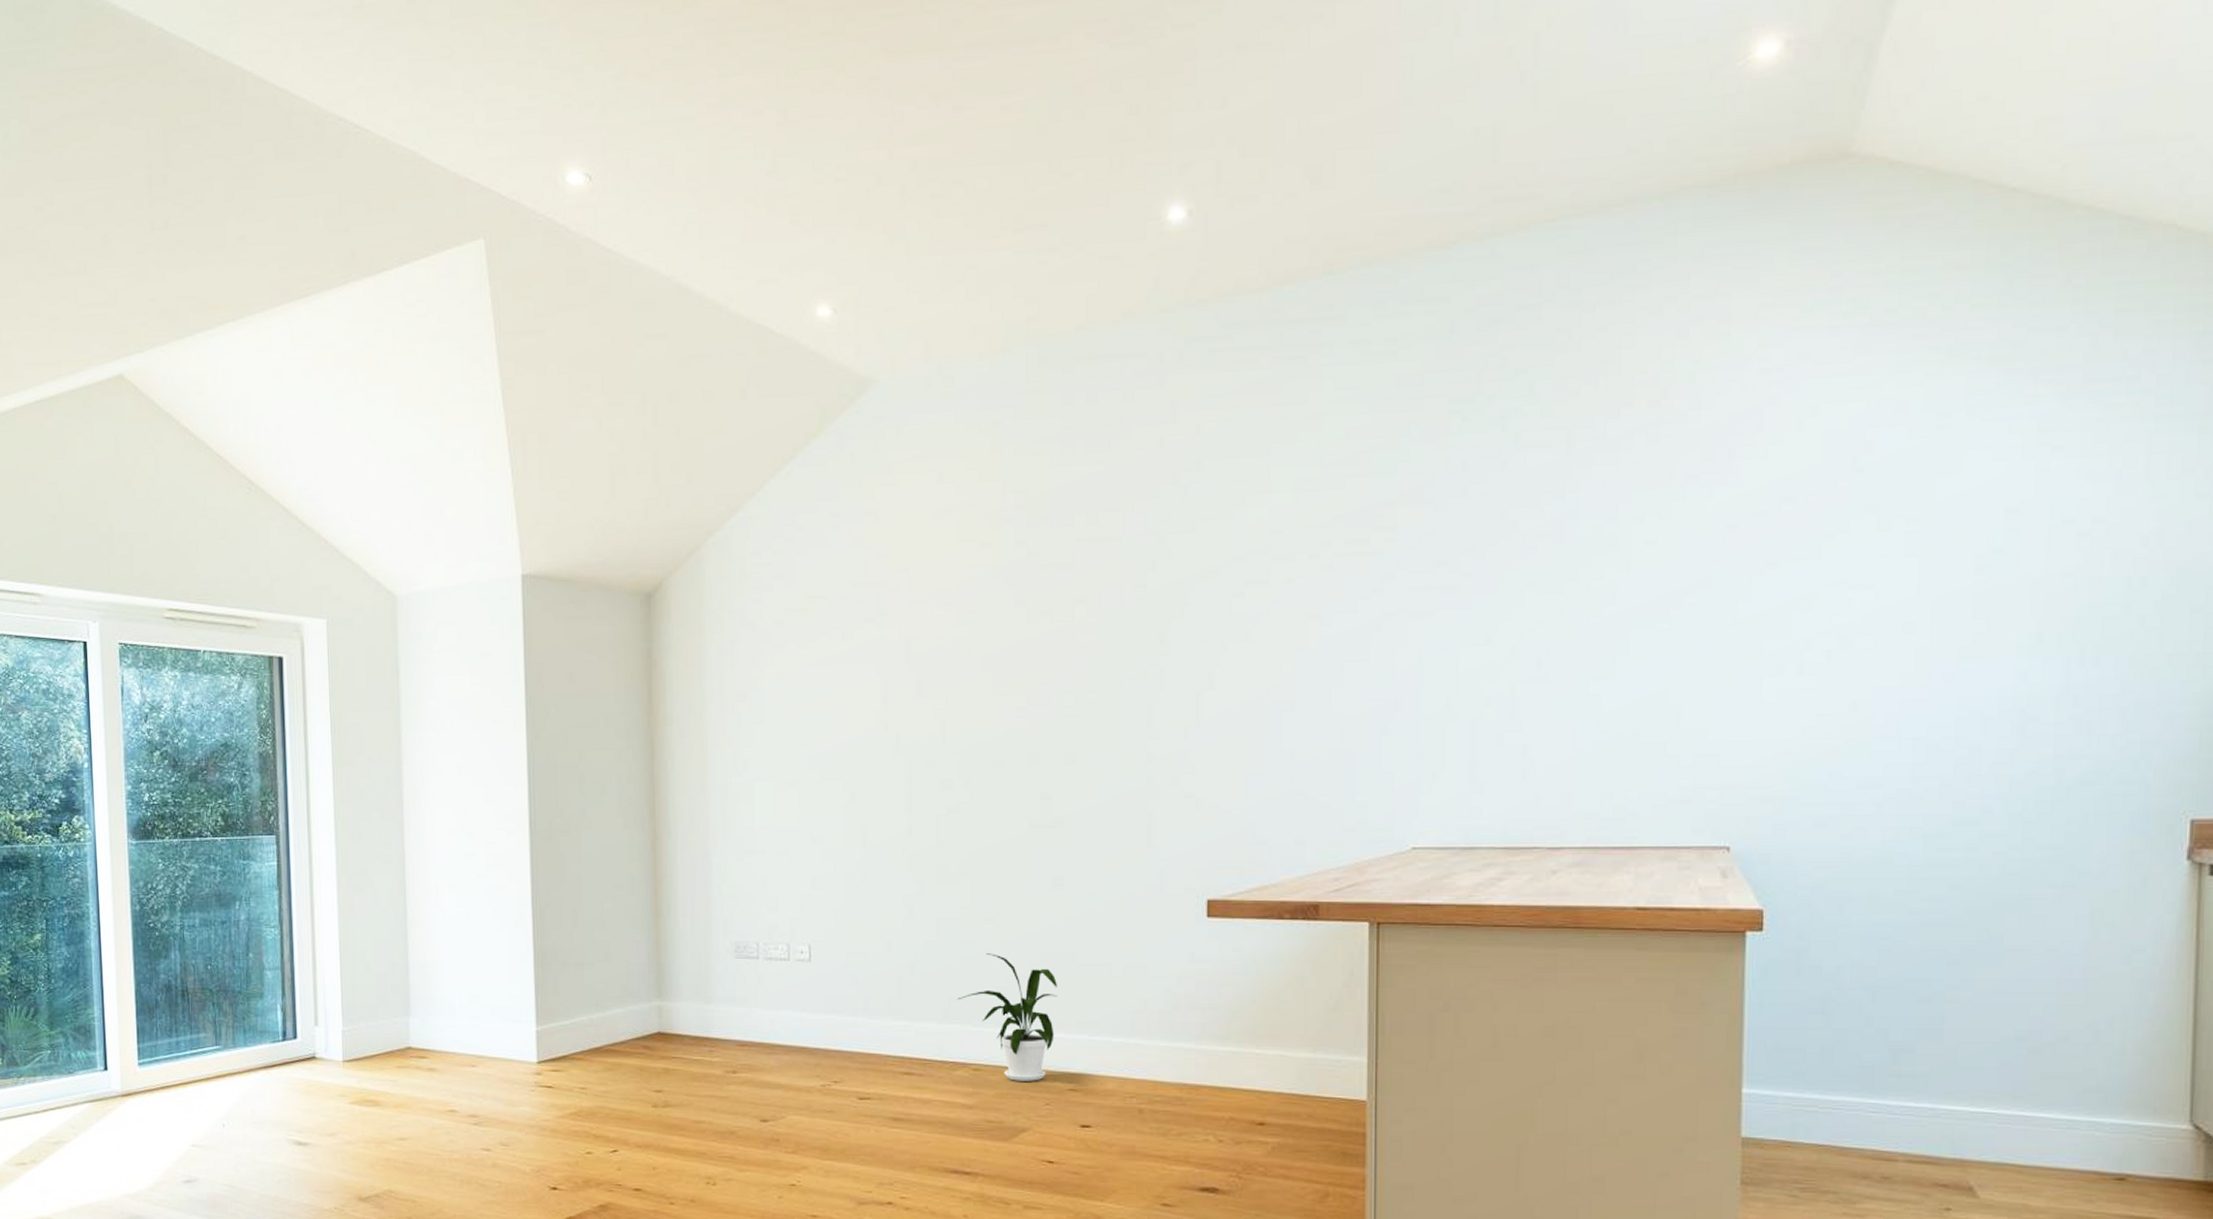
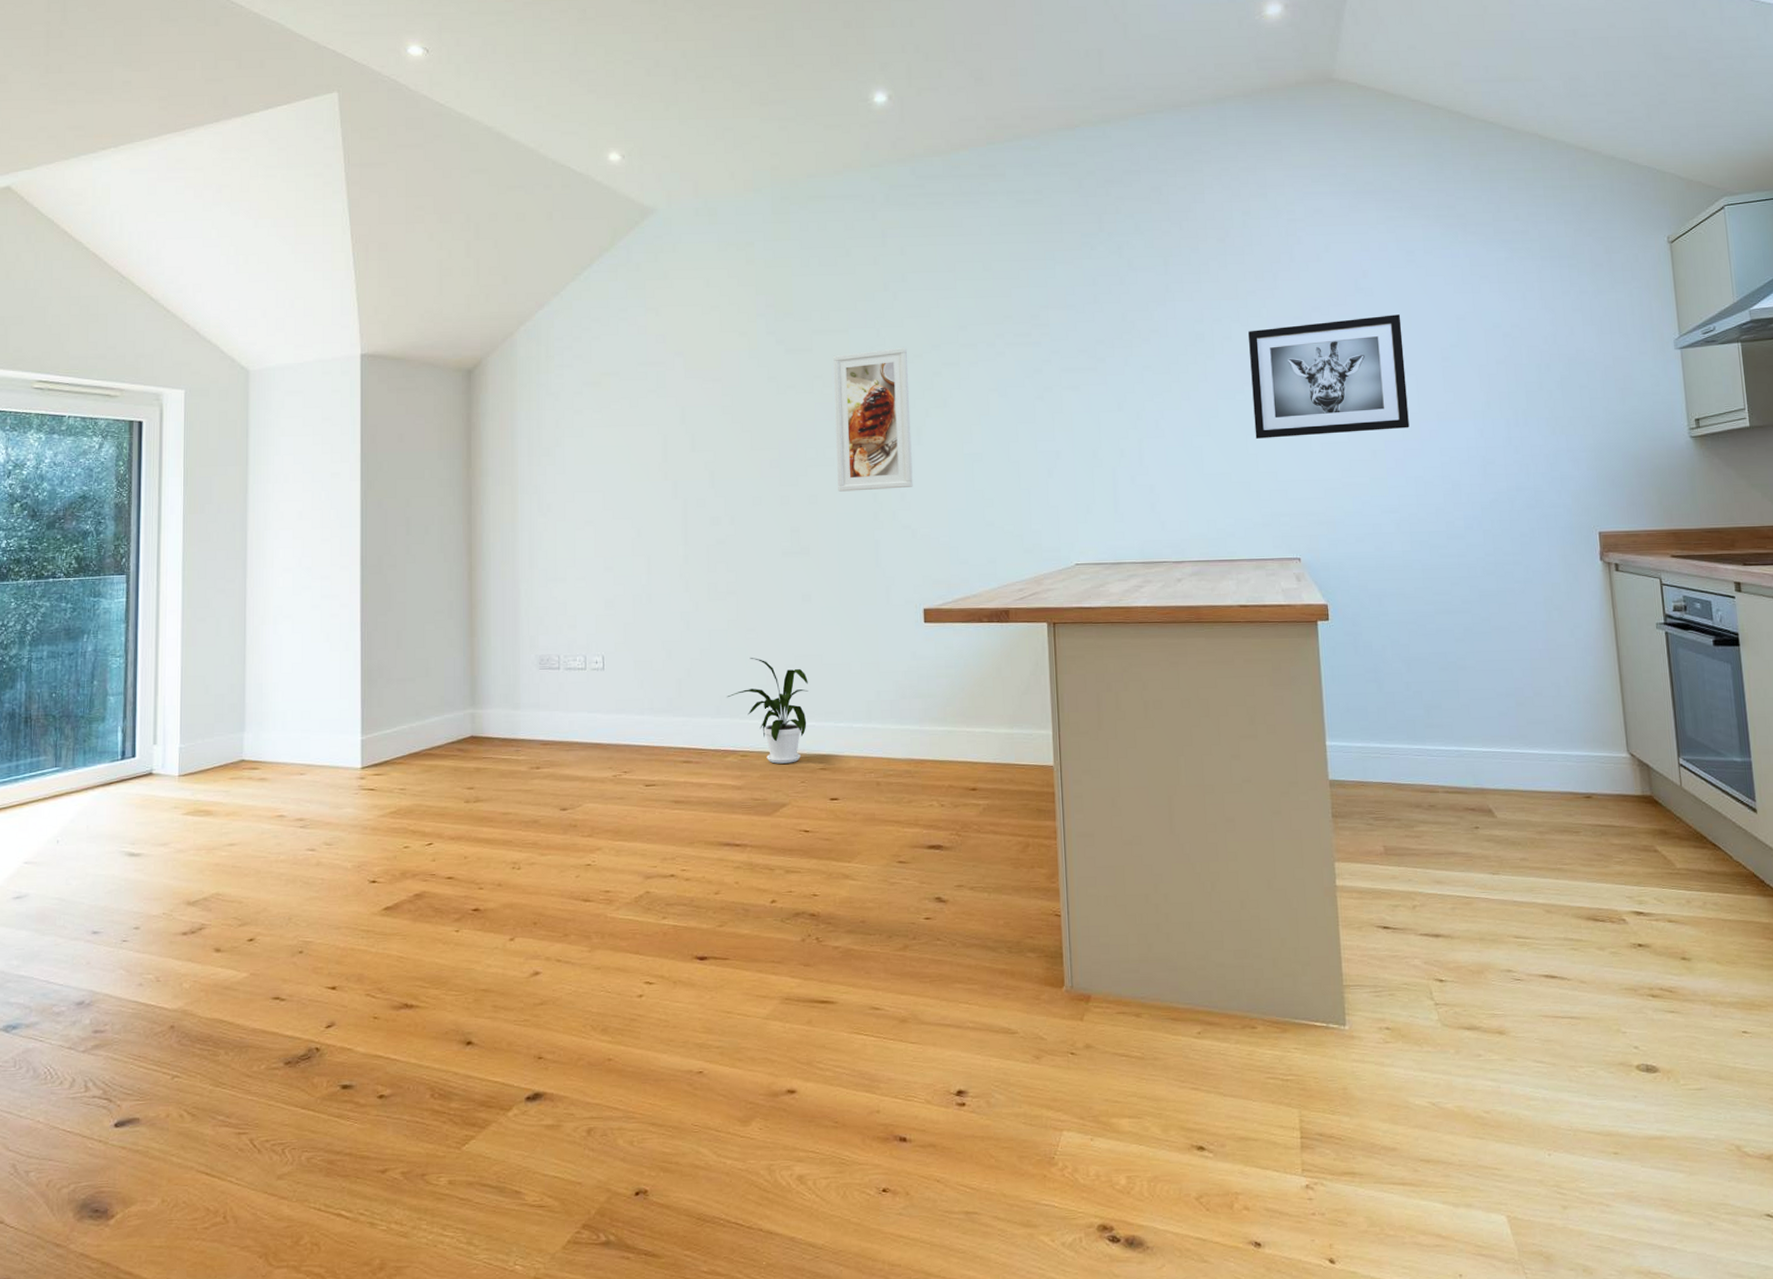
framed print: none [1102,561,1200,749] -> present [833,348,913,492]
wall art: none [1680,506,1918,683] -> present [1248,314,1409,439]

